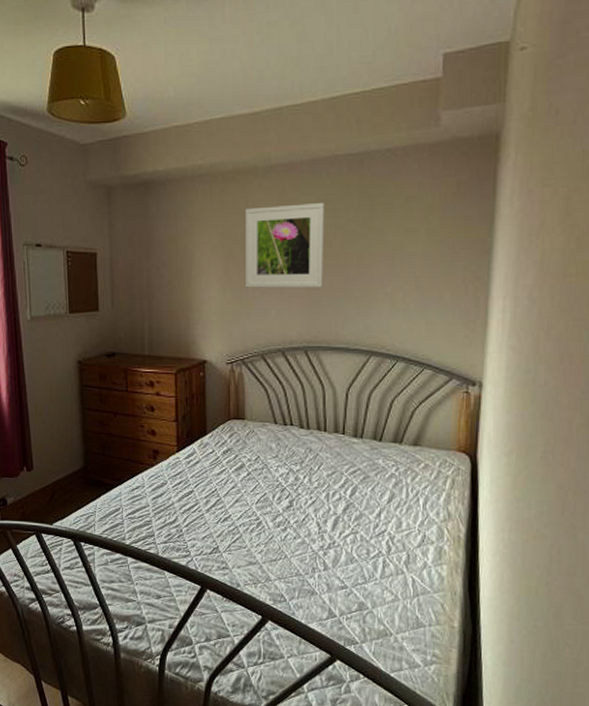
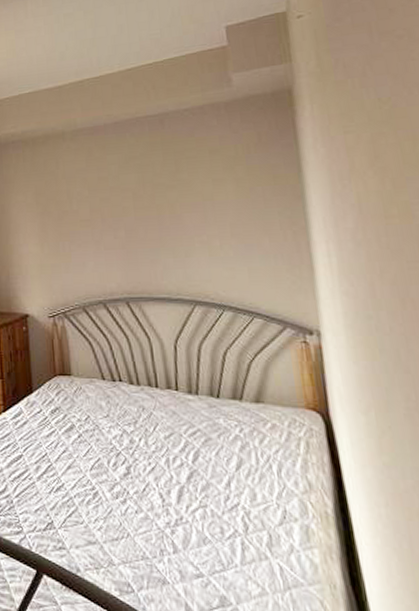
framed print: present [244,203,325,288] -> none [57,160,138,242]

